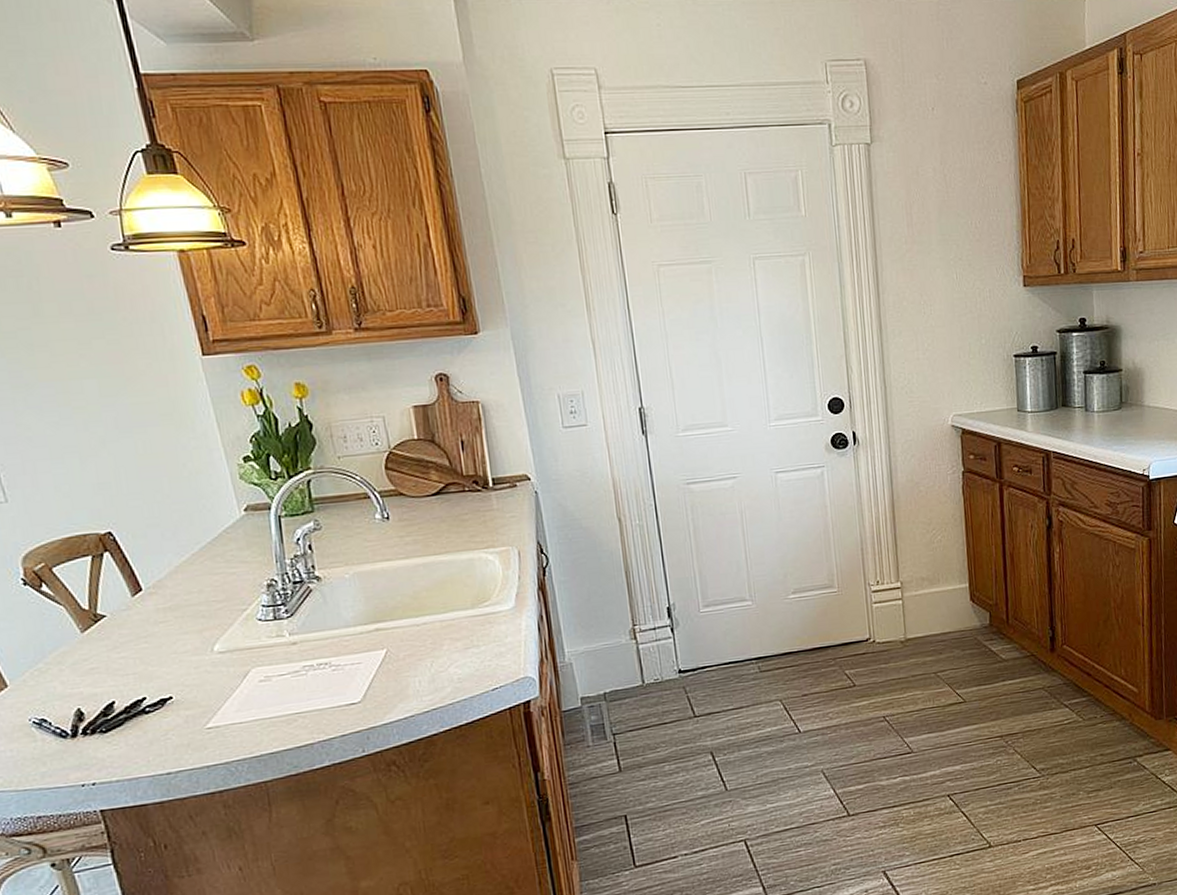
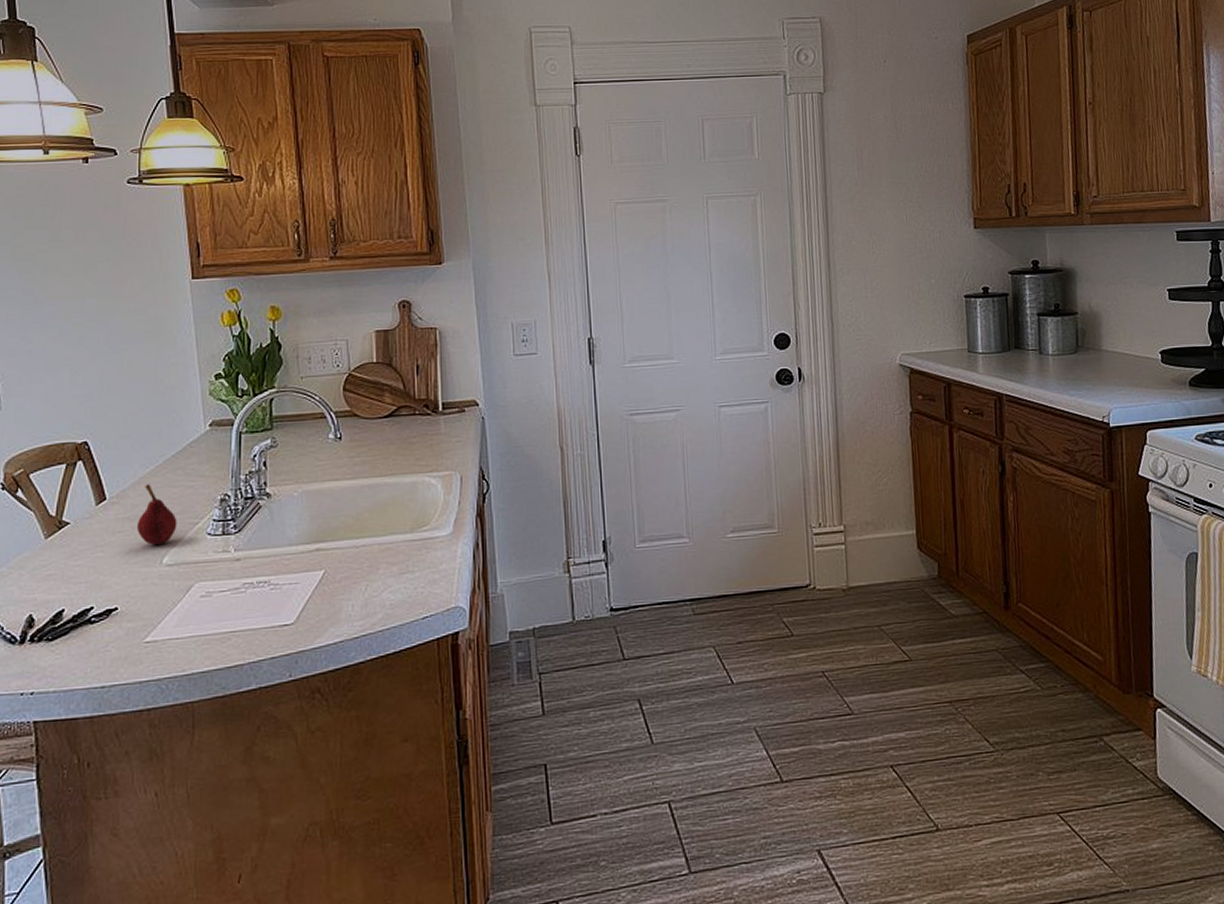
fruit: none [180,573,225,633] -> present [137,484,177,545]

